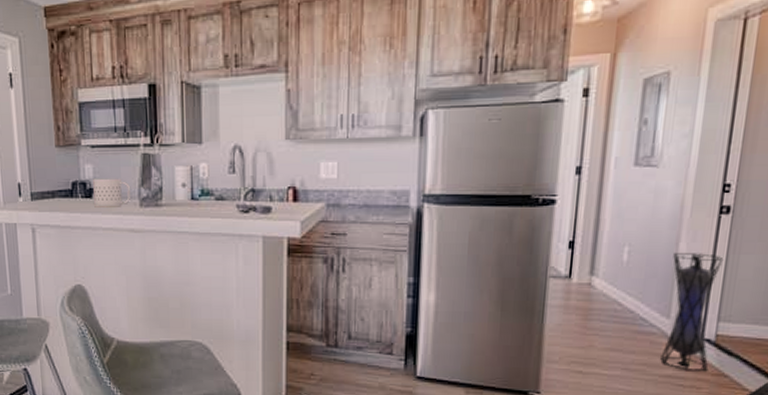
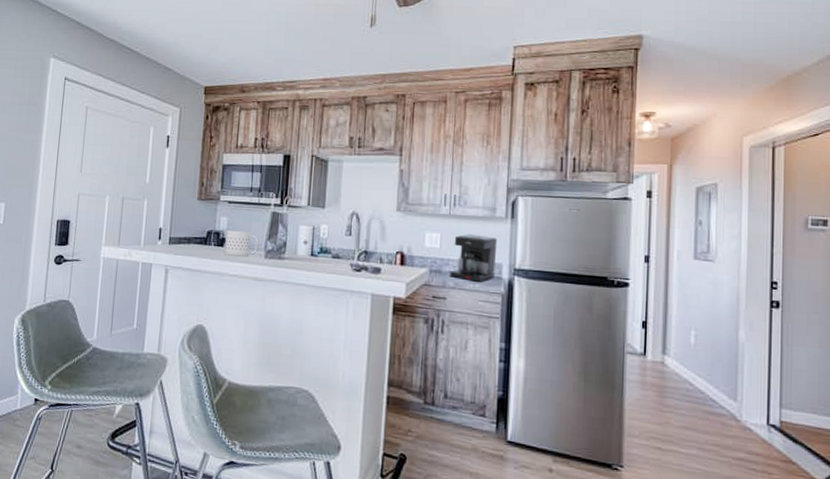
coffee maker: none [350,159,404,213] -> present [450,233,498,282]
lantern: present [661,253,724,372] -> none [732,340,779,458]

